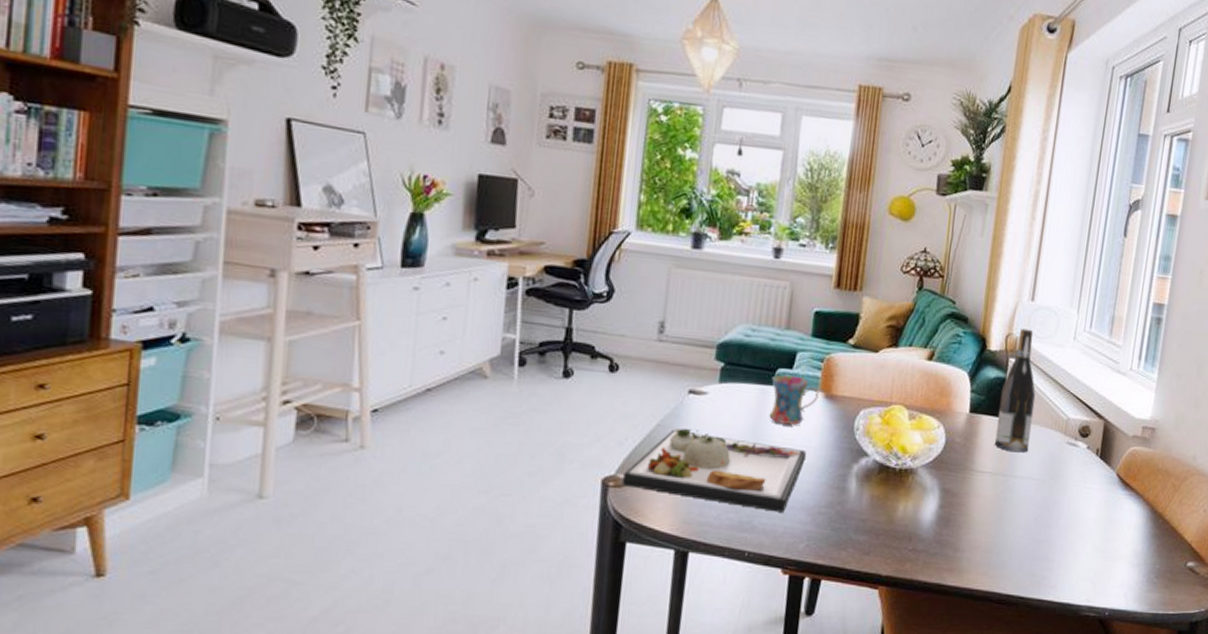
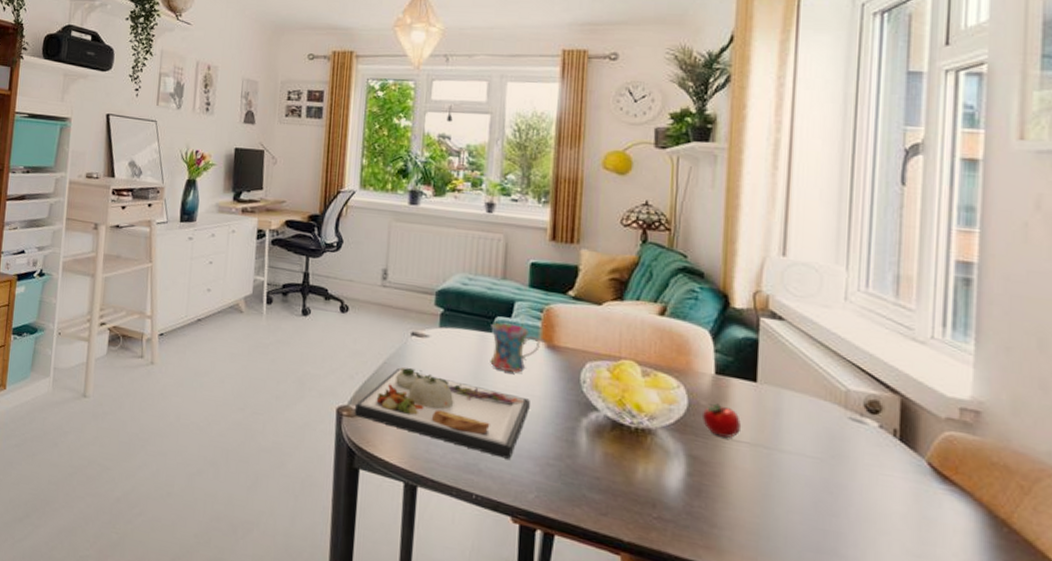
apple: none [956,439,986,470] -> present [703,403,741,438]
wine bottle: present [995,328,1036,453] -> none [751,285,800,425]

